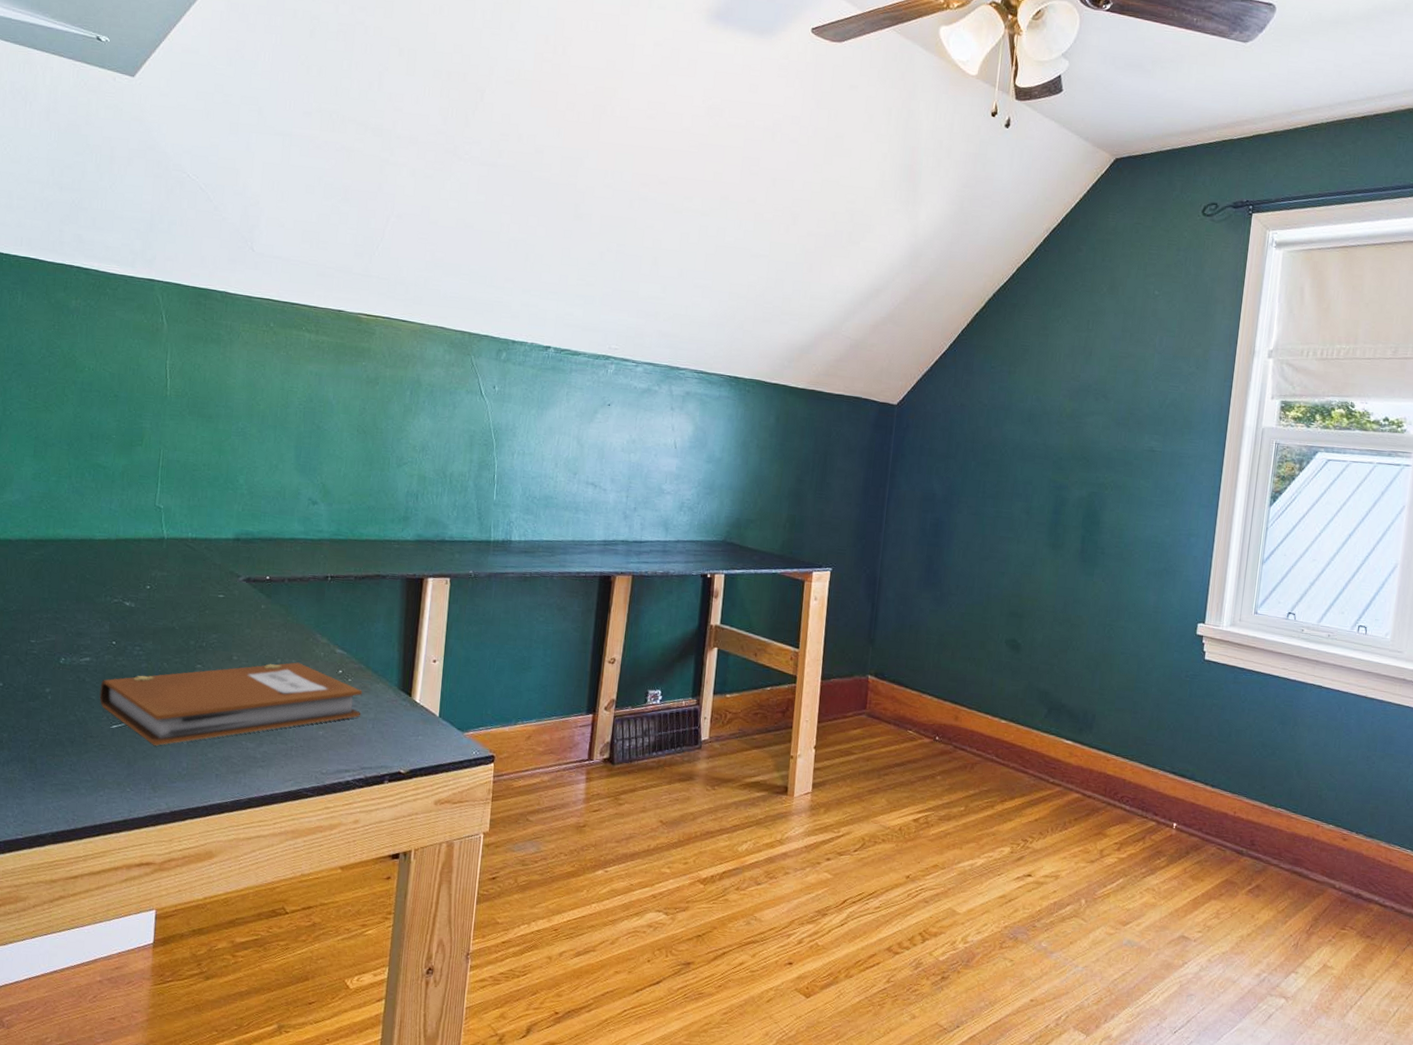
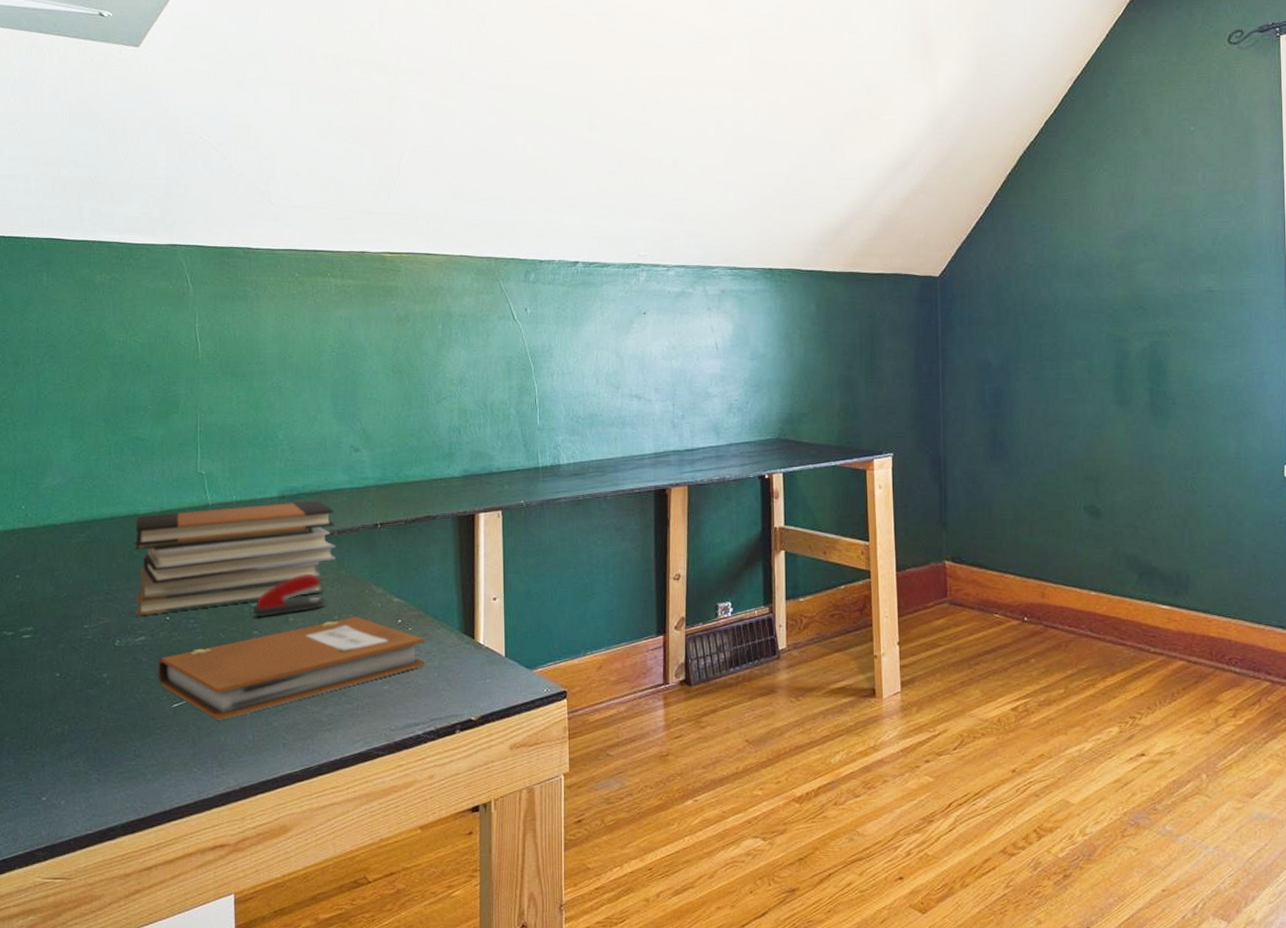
book stack: none [83,540,287,638] -> present [134,500,336,616]
stapler: none [197,616,269,653] -> present [252,575,324,618]

